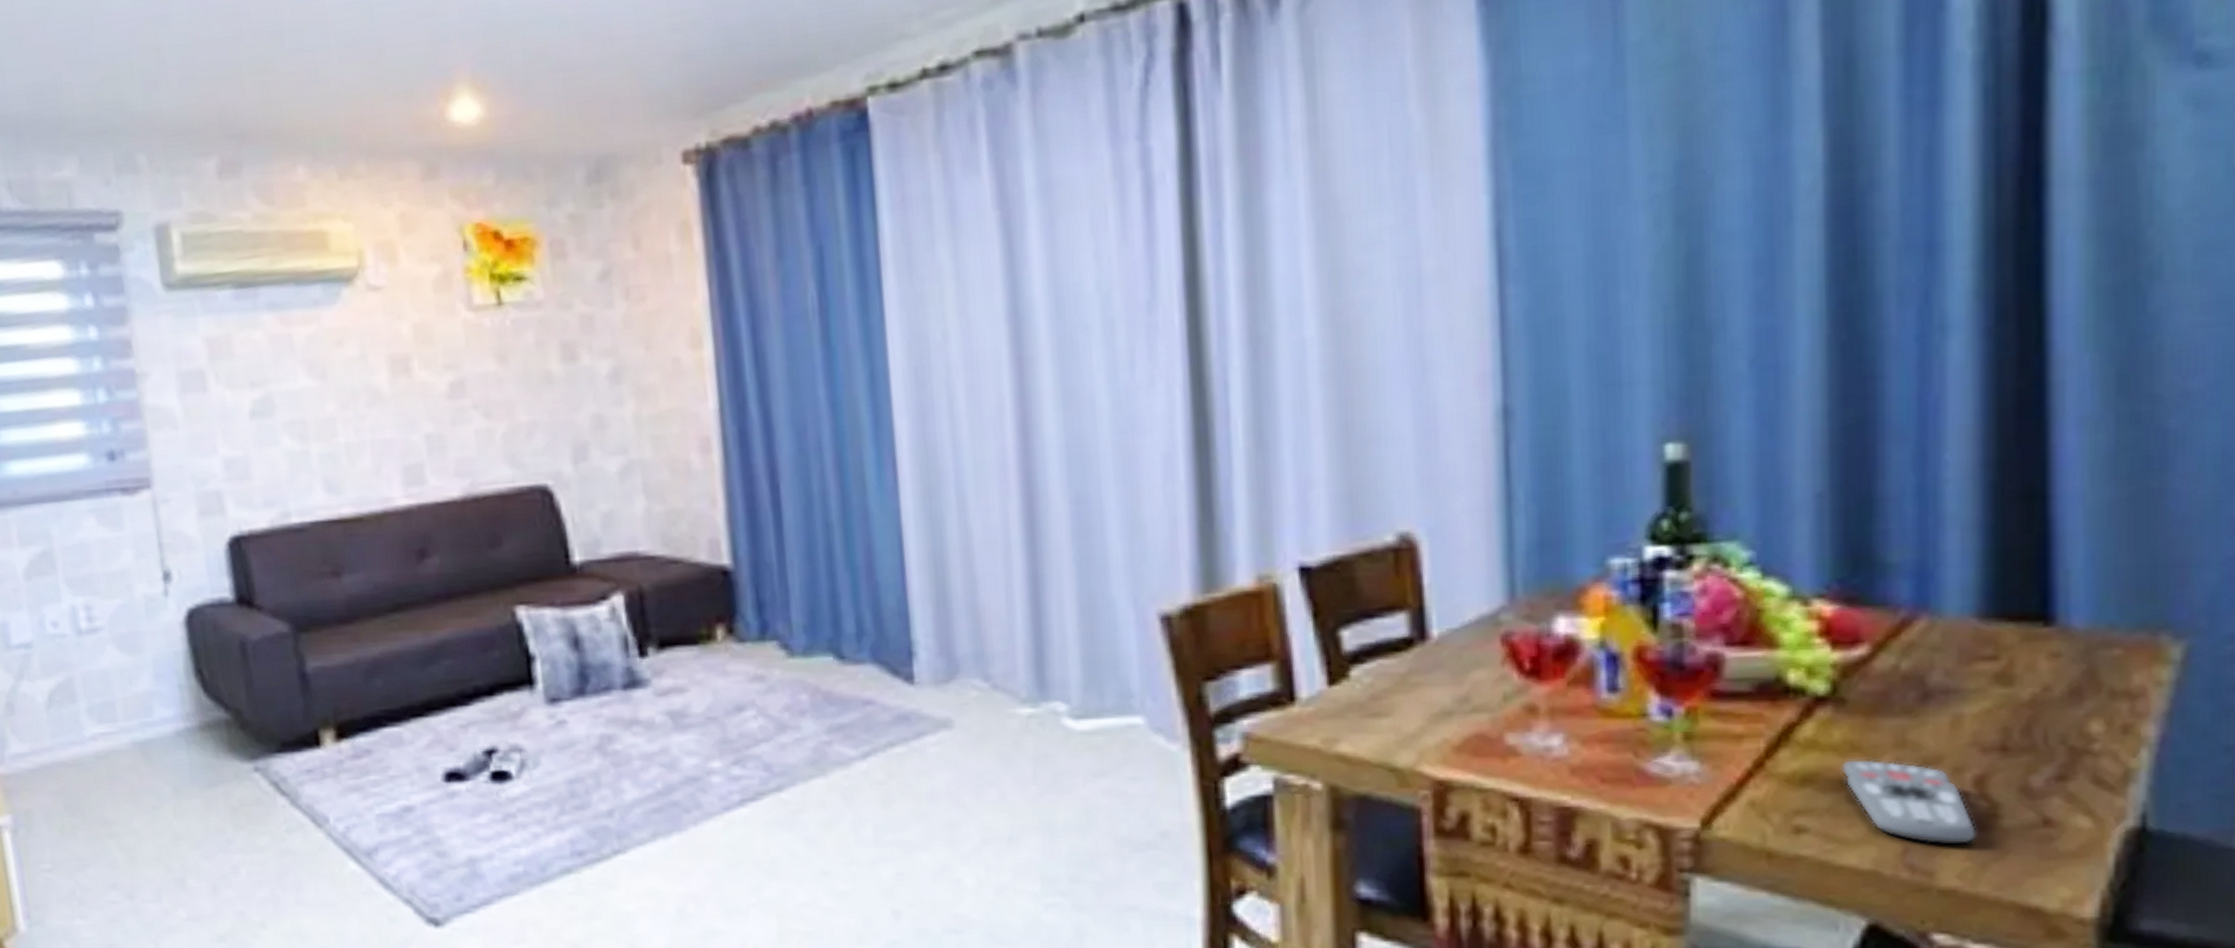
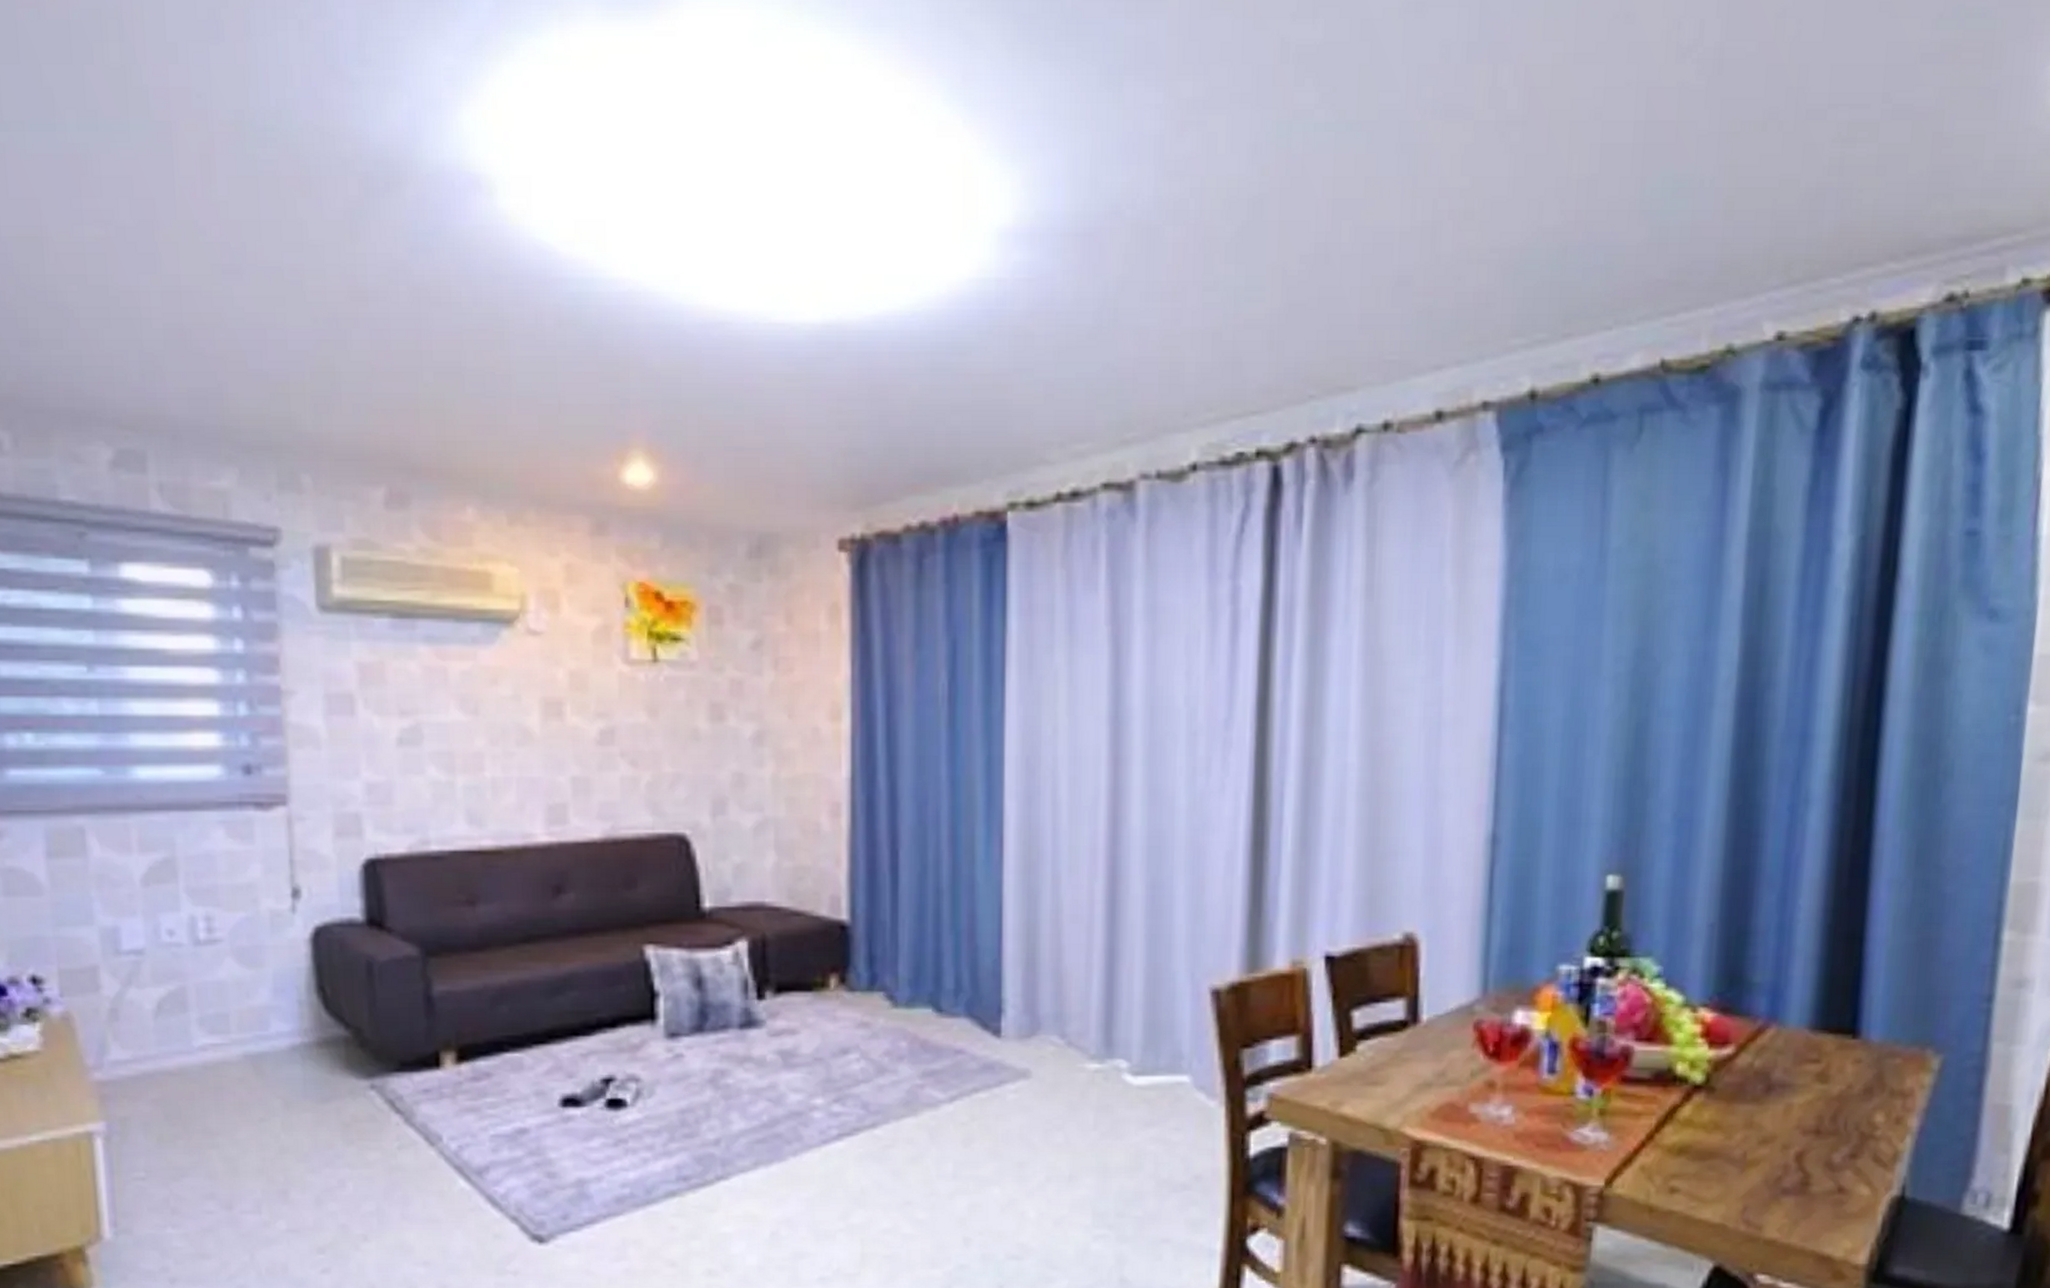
remote control: present [1842,758,1978,845] -> none [1707,1135,1795,1205]

